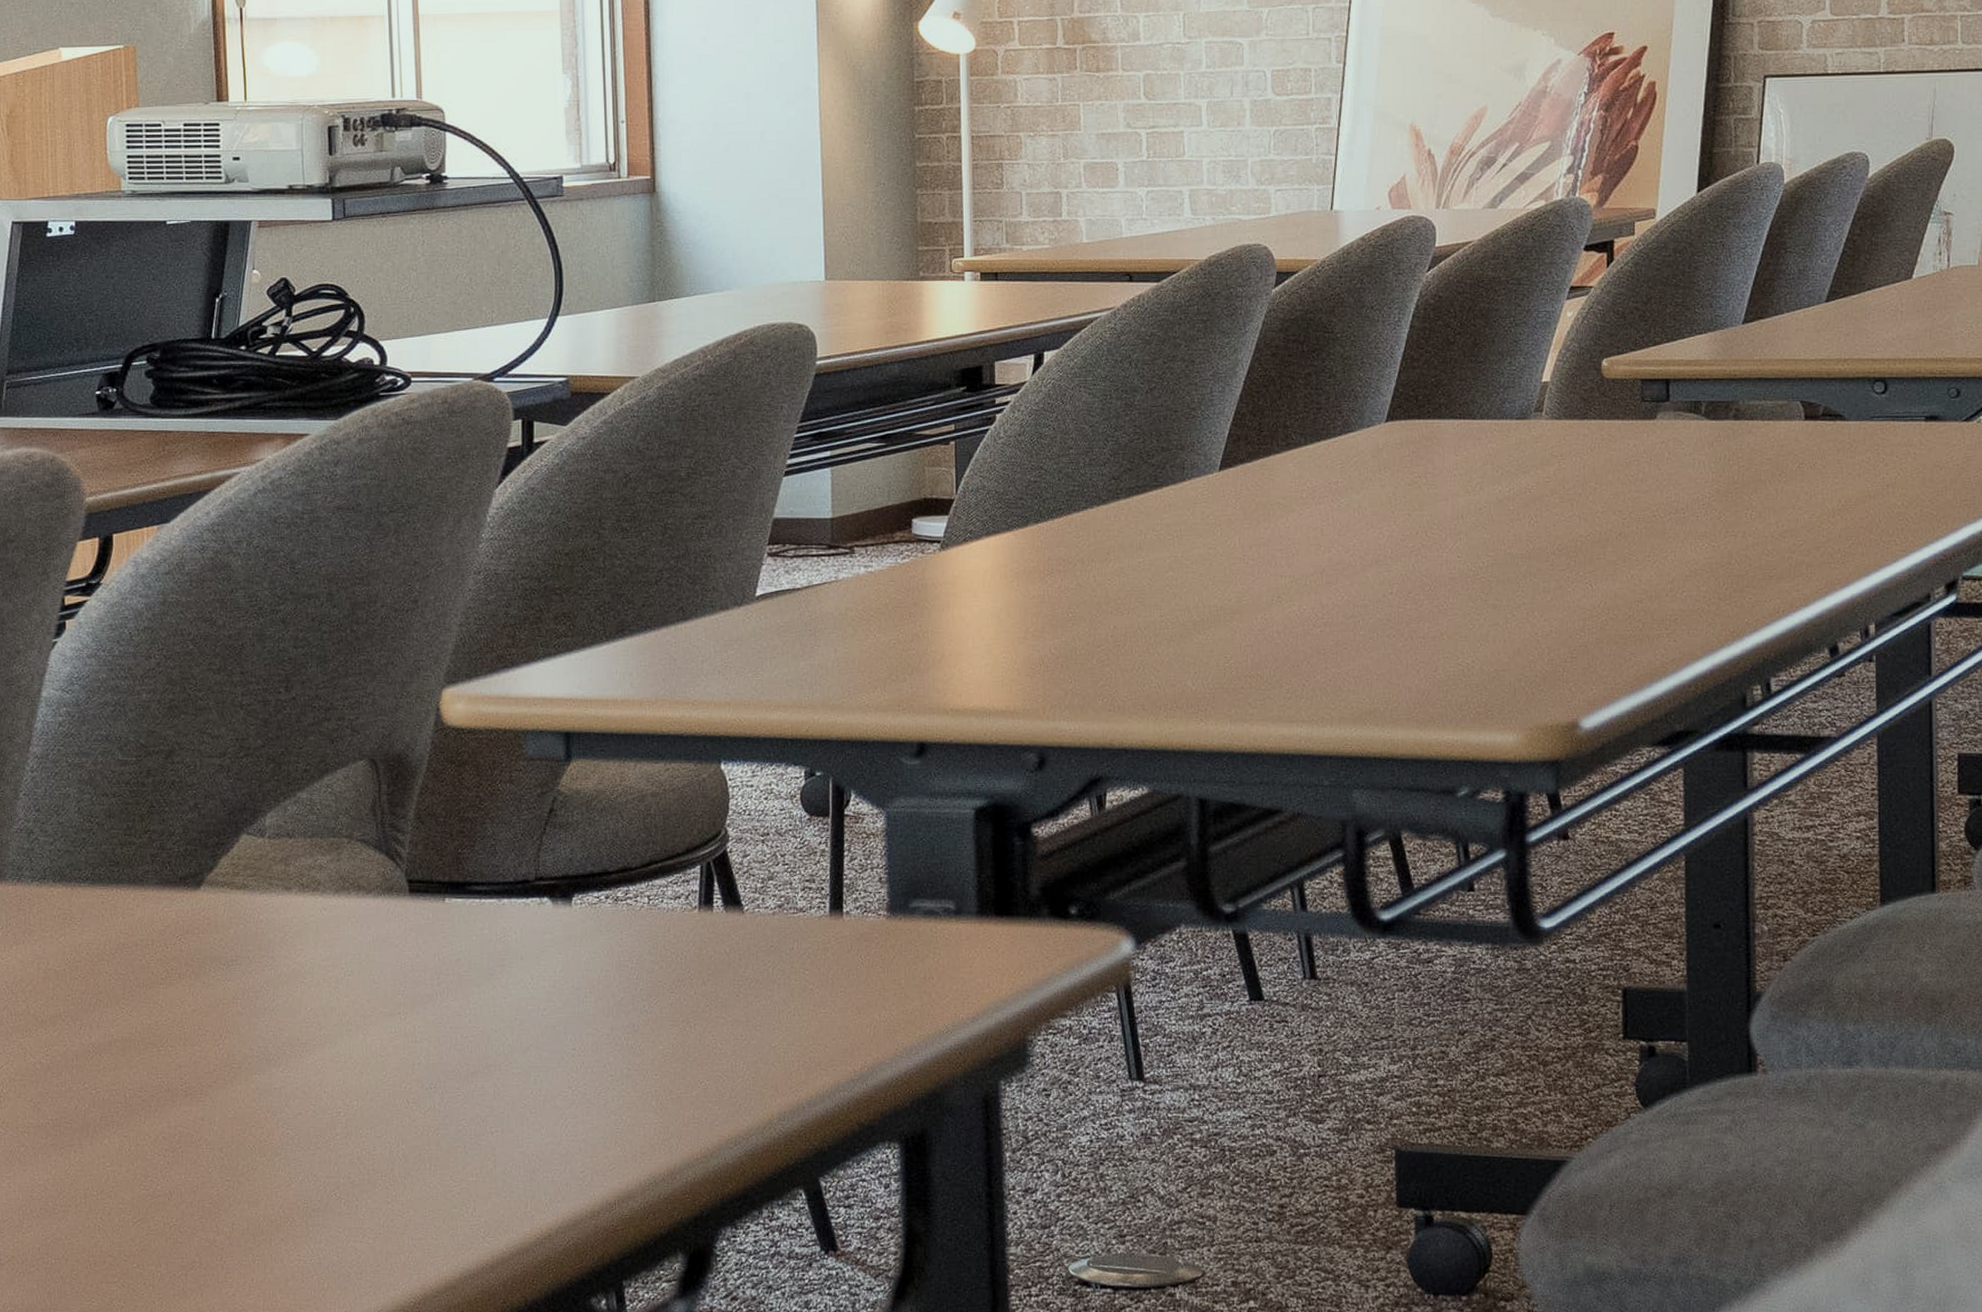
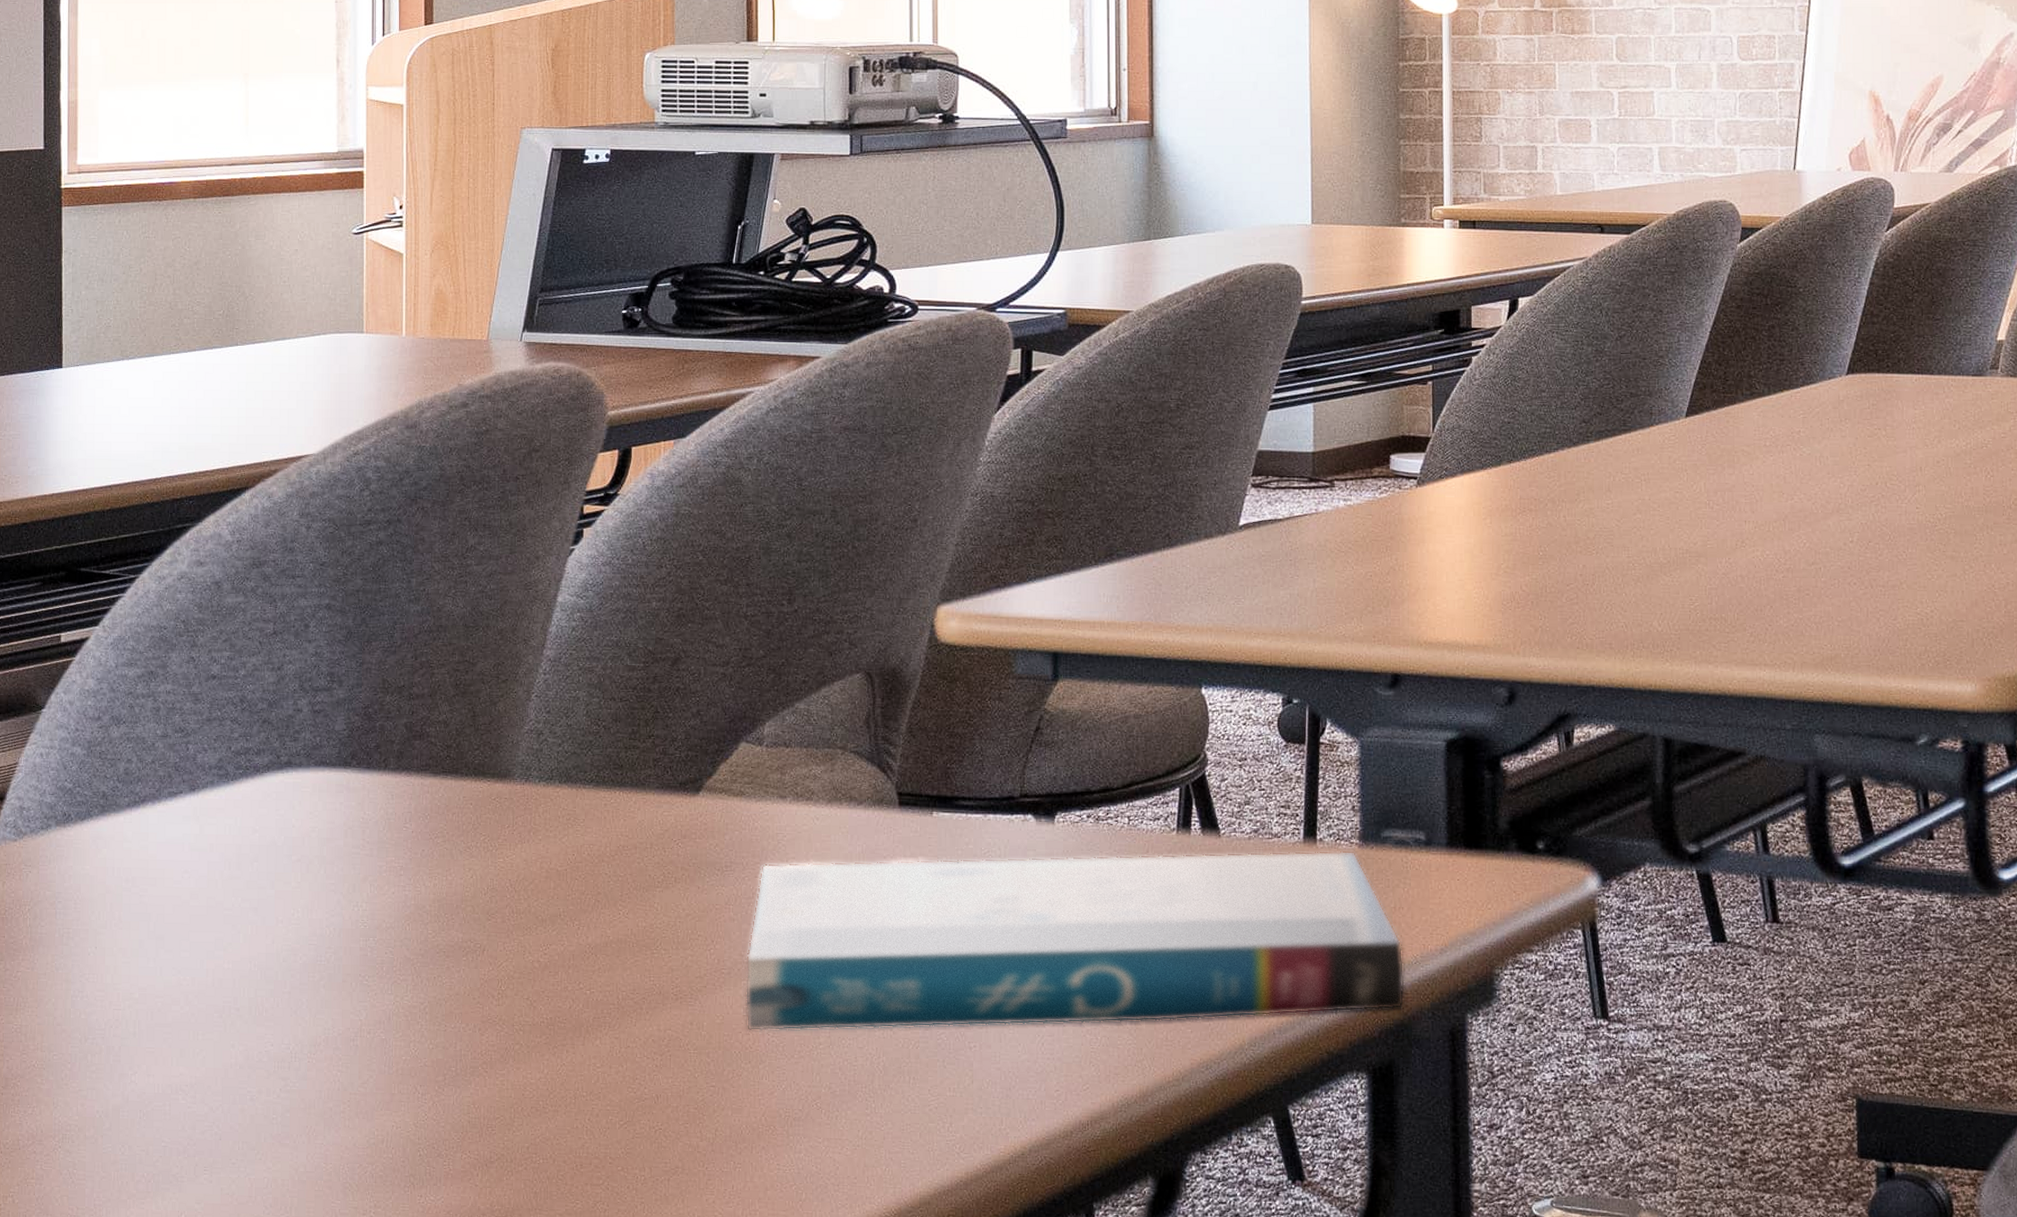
book: none [257,922,936,1125] -> present [746,850,1405,1032]

